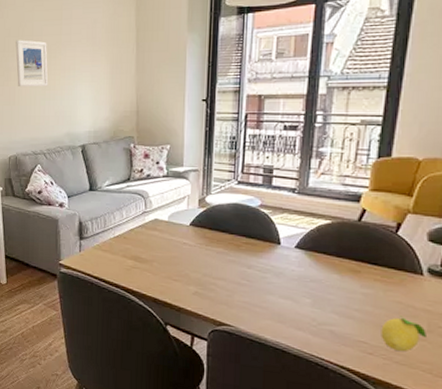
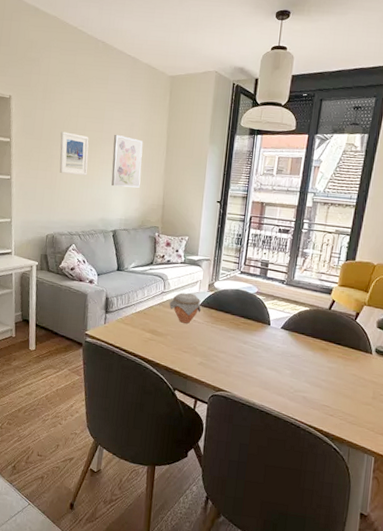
wall art: none [74,35,109,95] -> present [111,134,143,188]
jar: none [153,211,192,247] -> present [169,292,202,324]
fruit: present [381,316,426,352] -> none [339,385,372,414]

